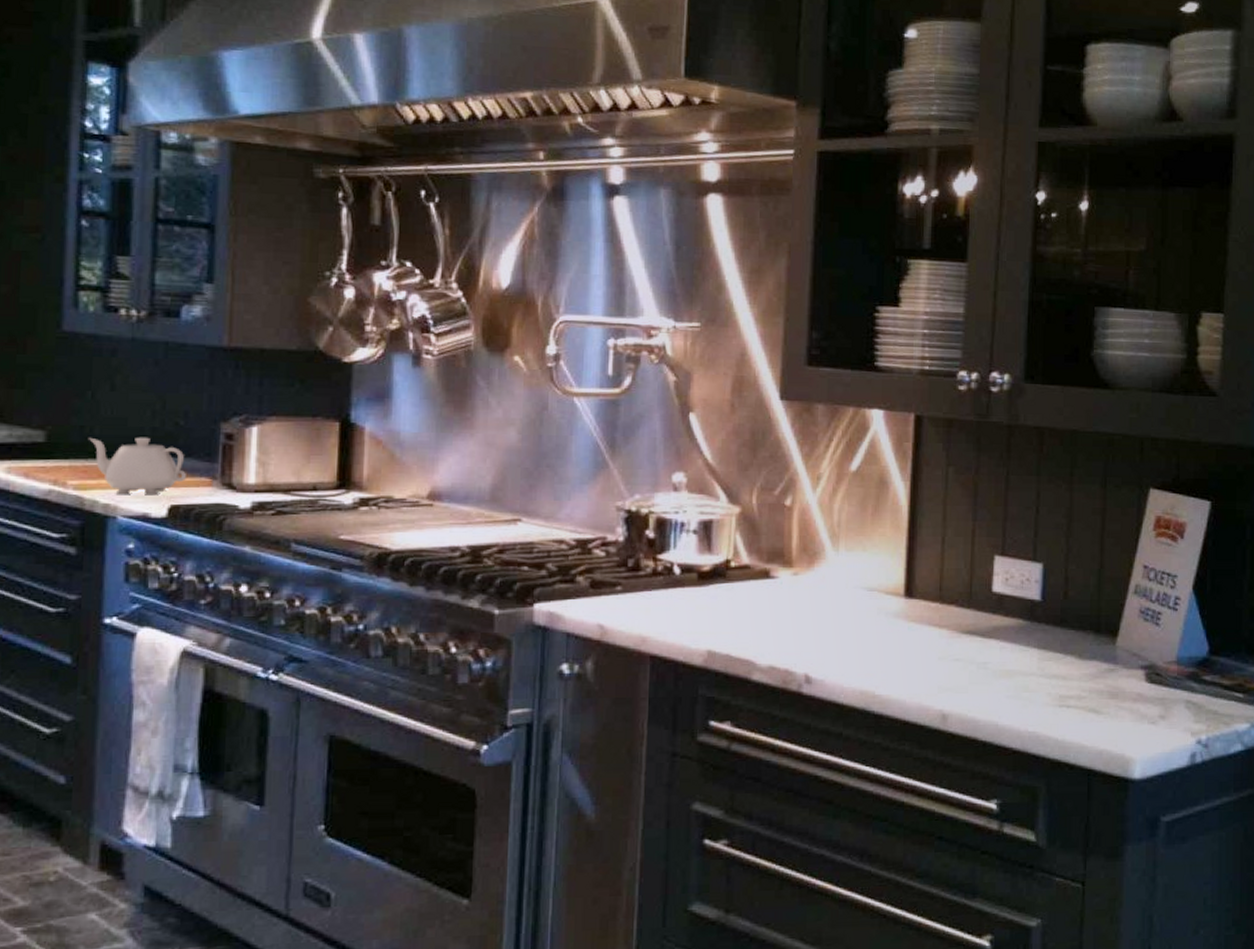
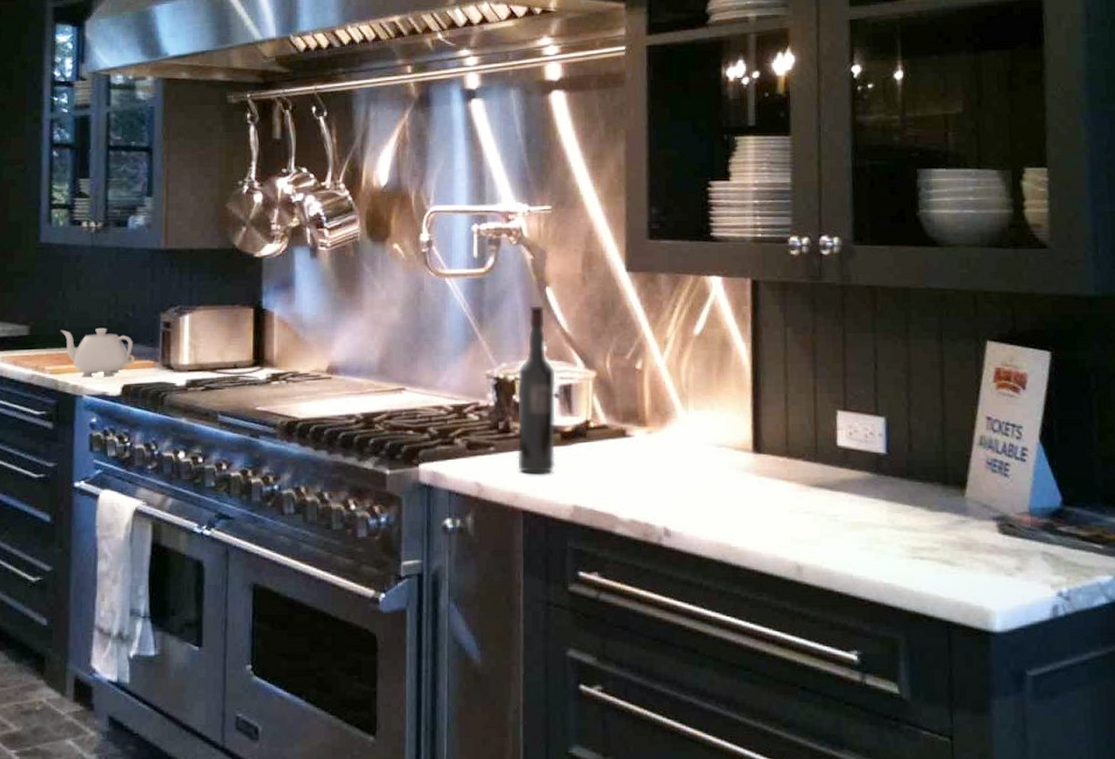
wine bottle: none [647,433,695,616] -> present [517,305,556,474]

